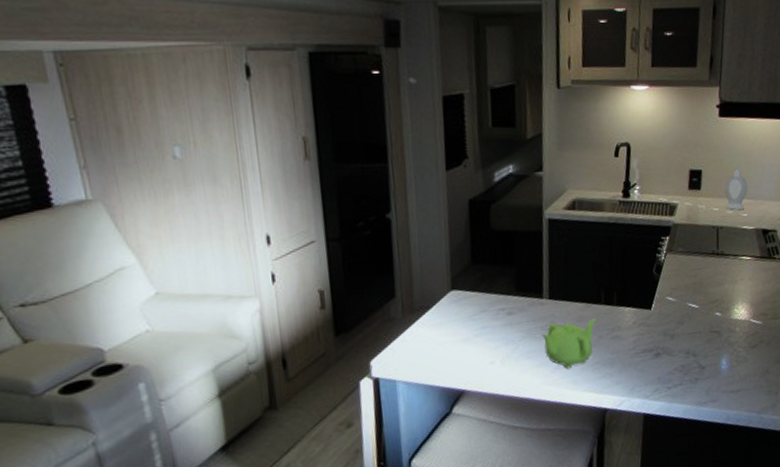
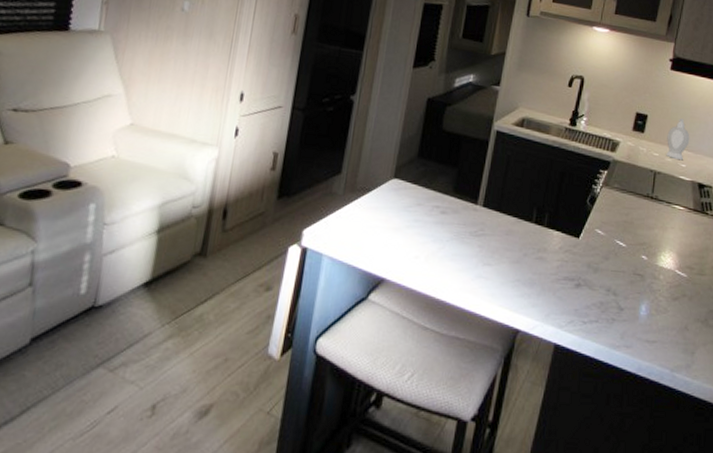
teapot: present [540,318,596,369] -> none [468,230,524,280]

